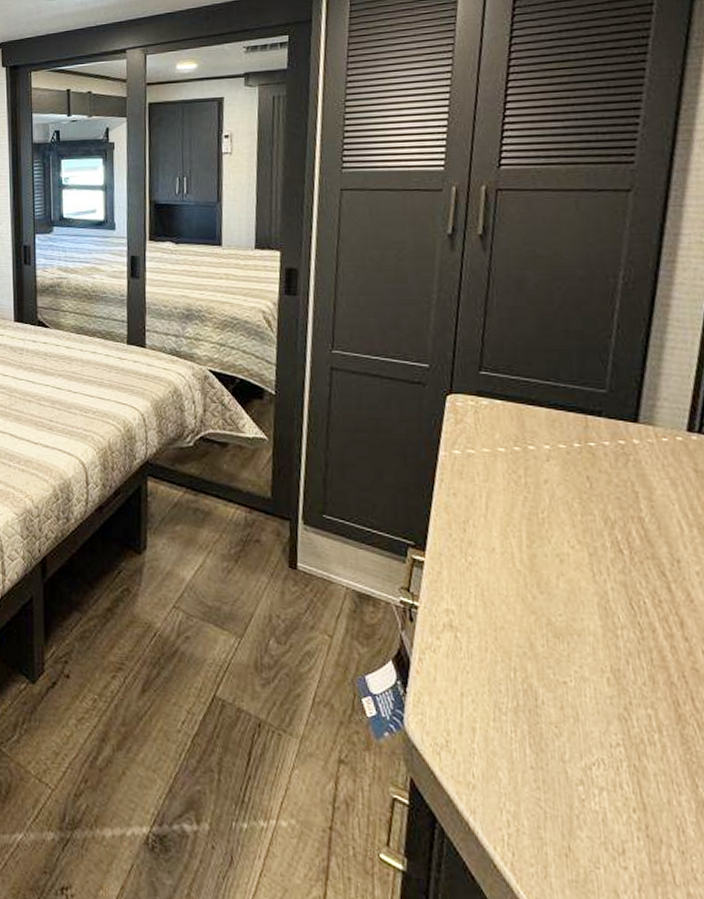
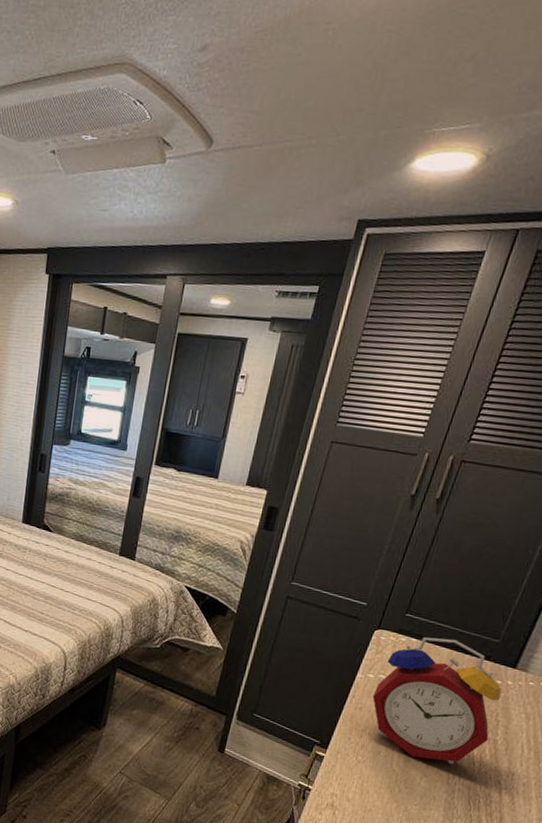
alarm clock: none [465,395,631,555] -> present [372,636,502,764]

